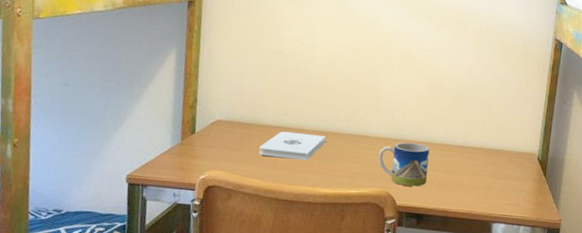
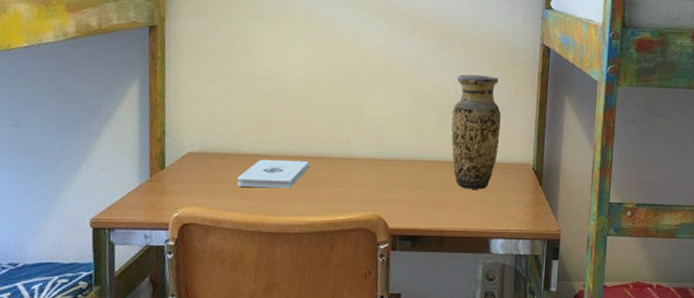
mug: present [377,142,430,187] -> none [366,161,420,207]
vase: none [460,63,510,175] -> present [451,74,501,189]

